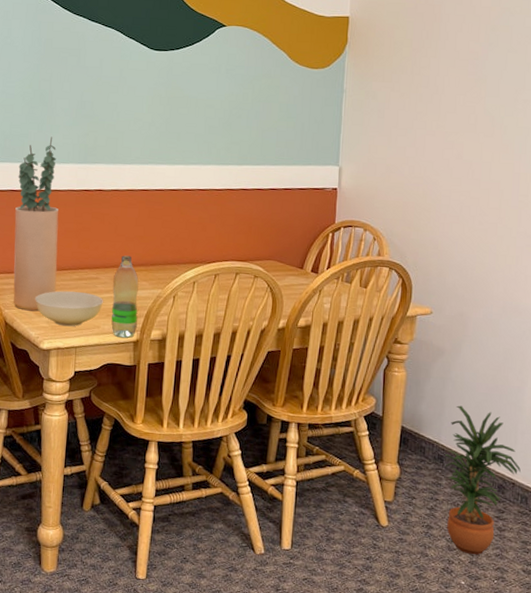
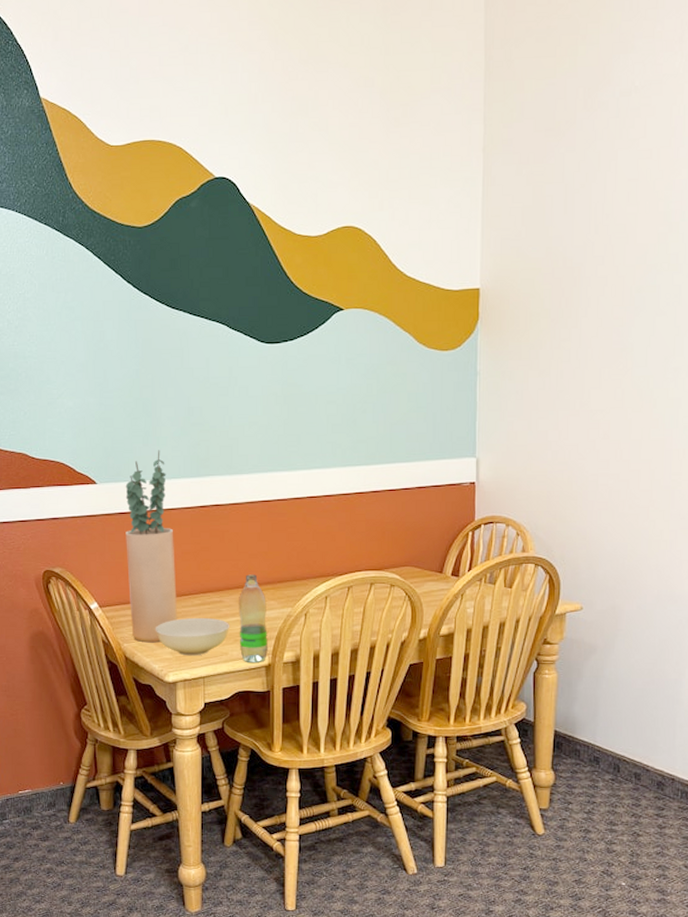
potted plant: present [444,405,521,556] -> none [600,704,680,855]

